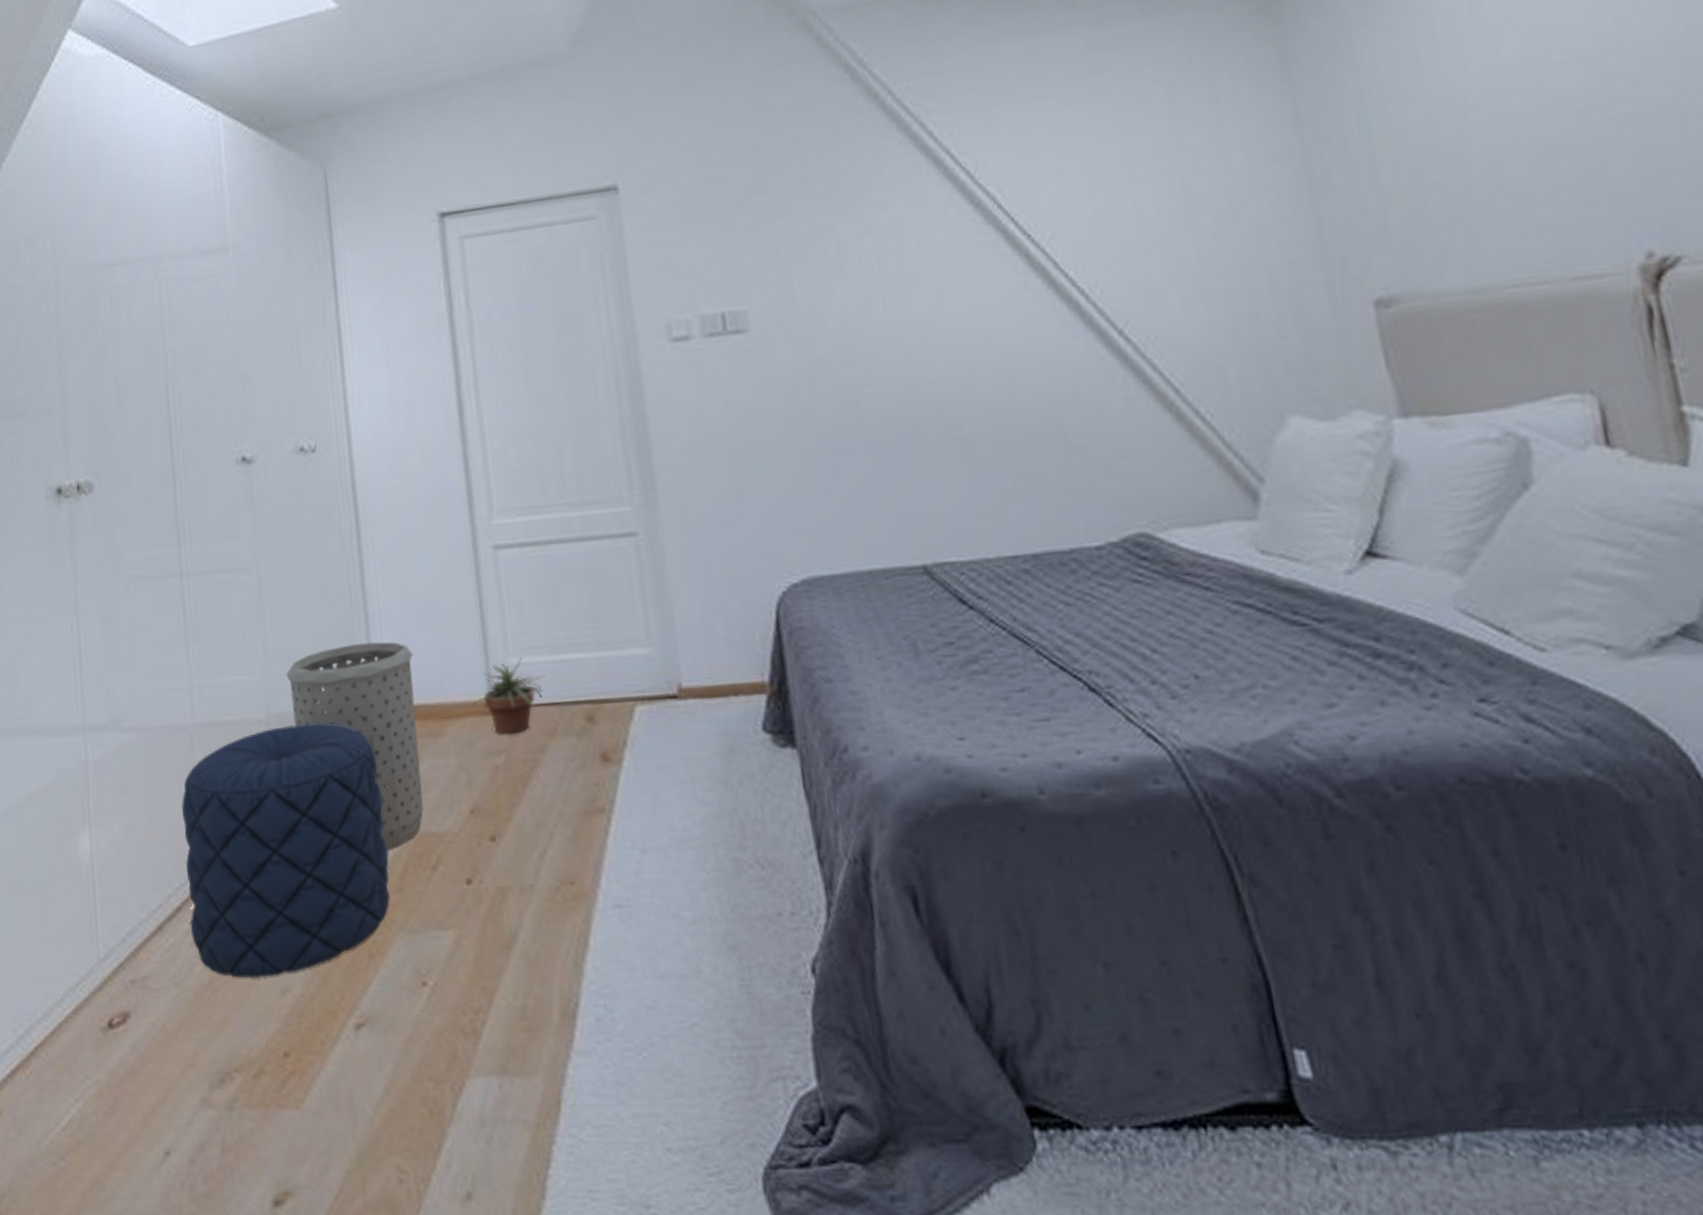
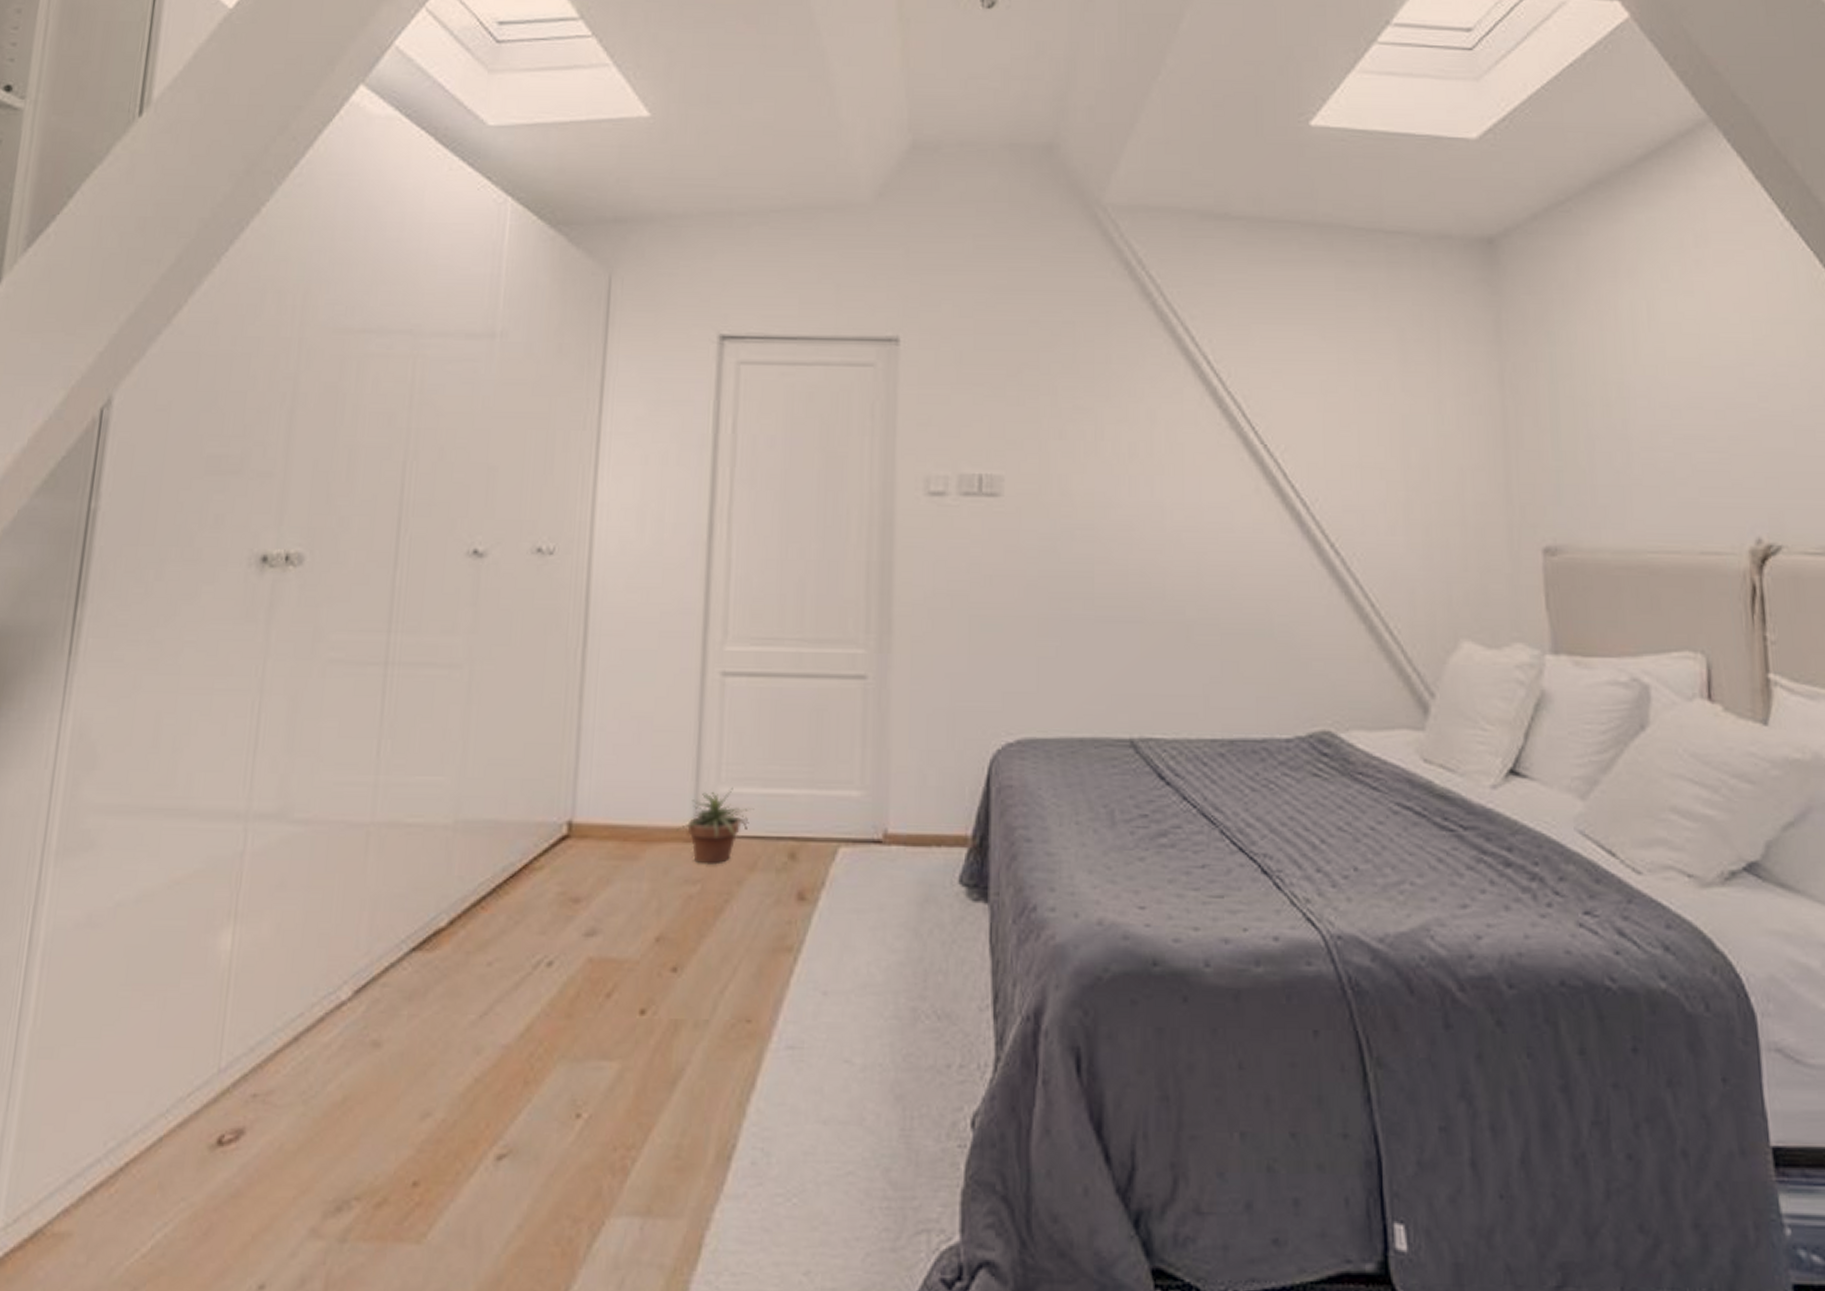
pouf: present [182,723,390,978] -> none [331,833,567,1099]
laundry basket: present [286,642,424,851] -> none [483,756,621,974]

